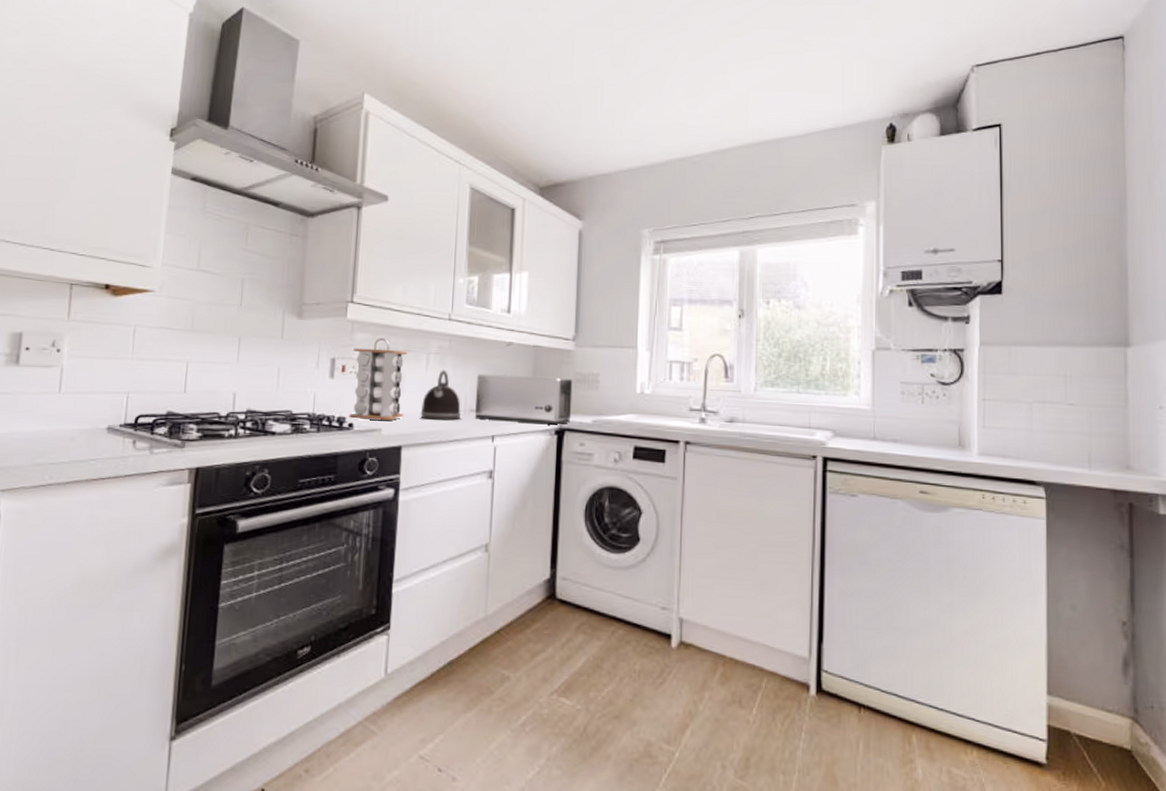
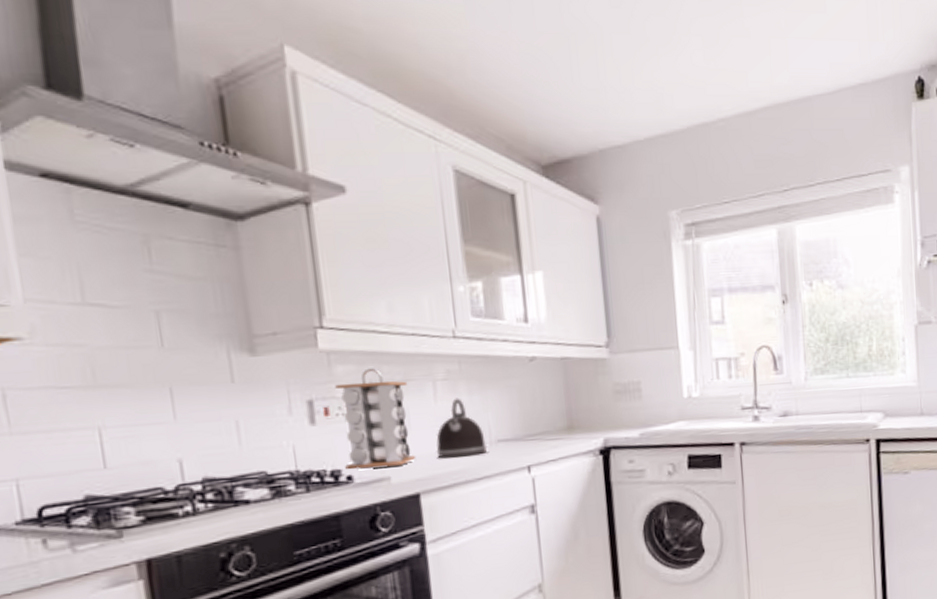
toaster: present [474,373,573,425] -> none [498,390,616,450]

